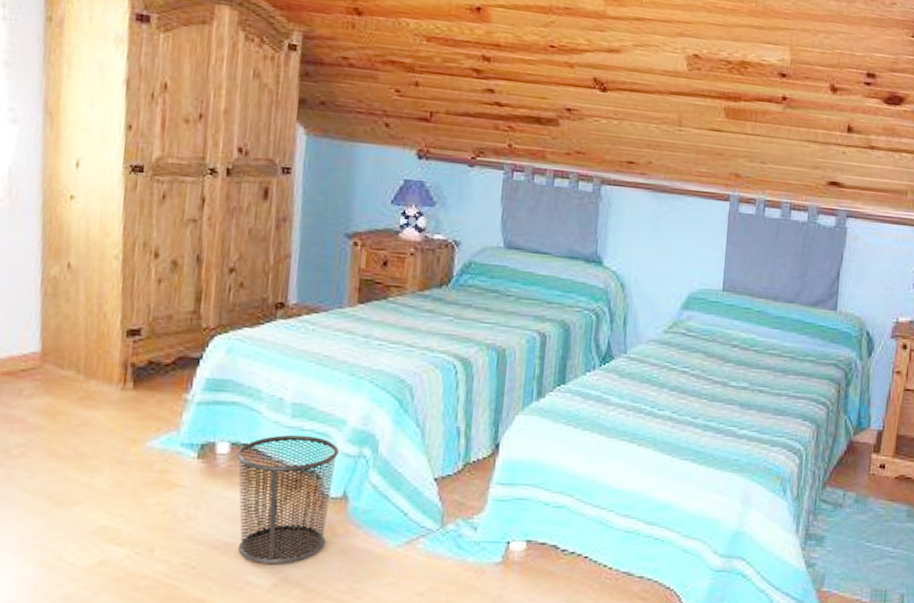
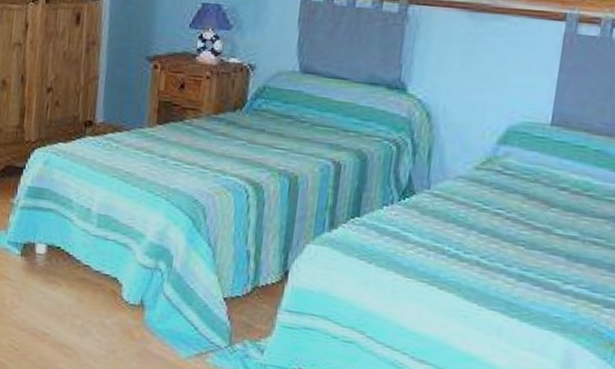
waste bin: present [236,434,339,564] -> none [51,242,138,358]

